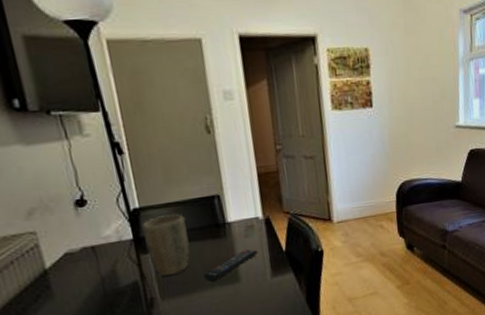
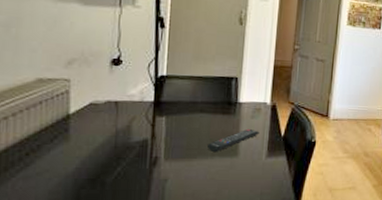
plant pot: present [141,213,191,276] -> none [163,85,204,140]

